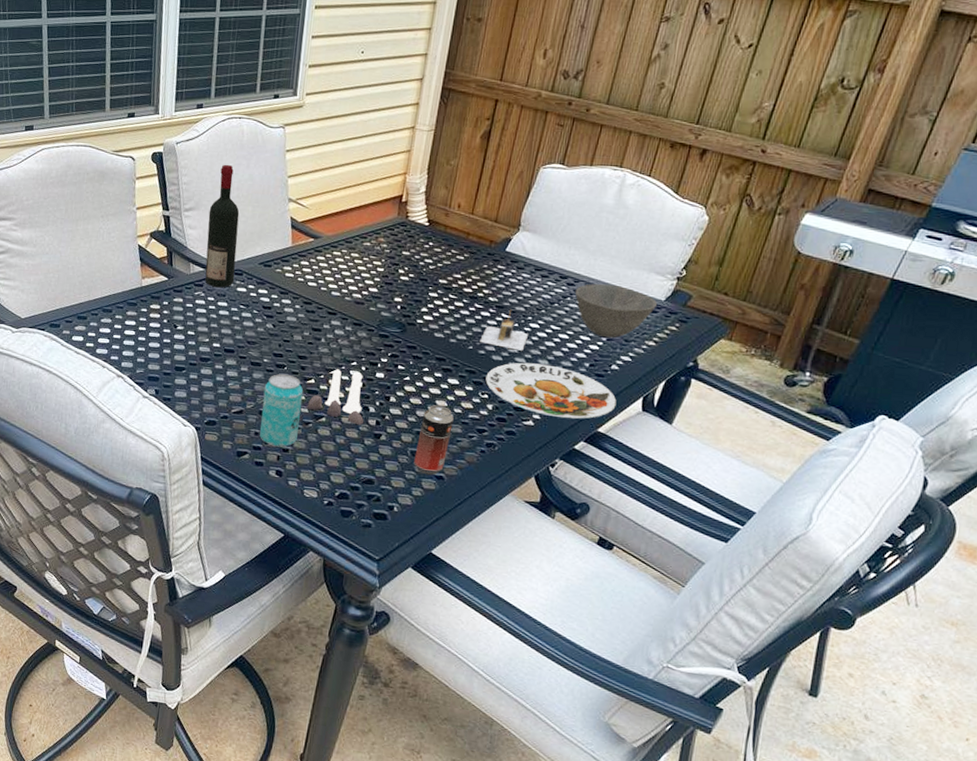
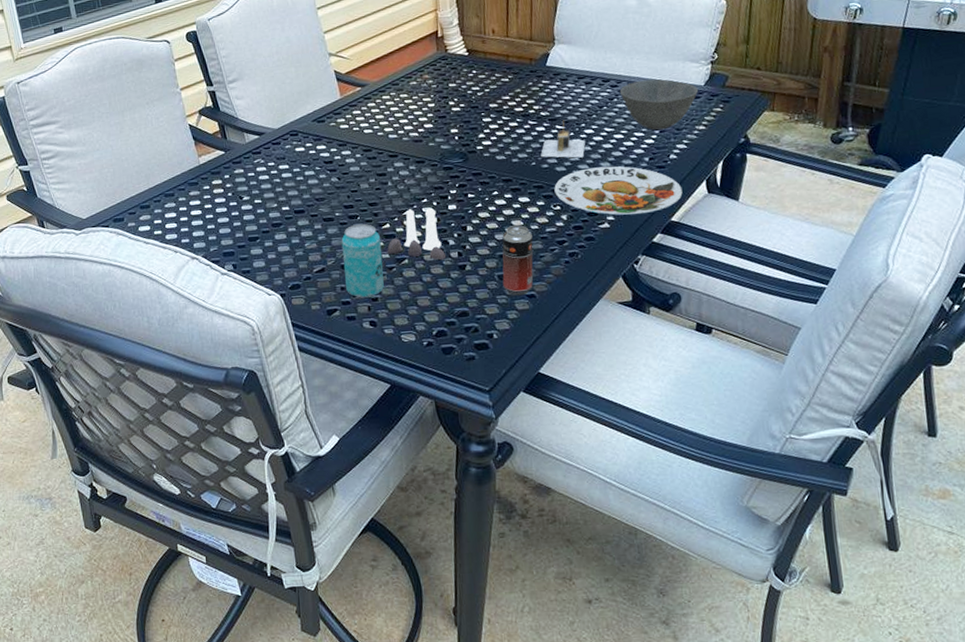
wine bottle: present [205,164,240,288] -> none [253,31,291,152]

